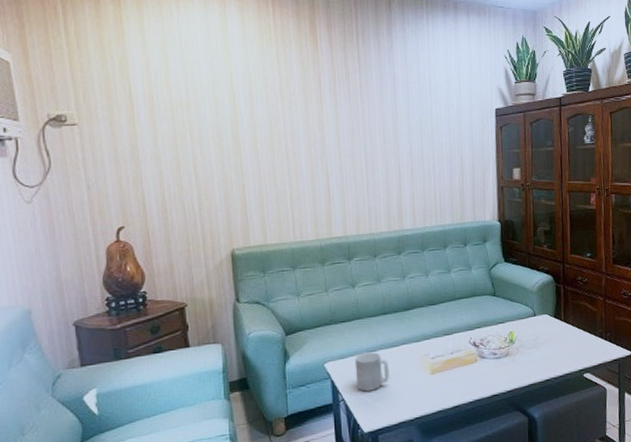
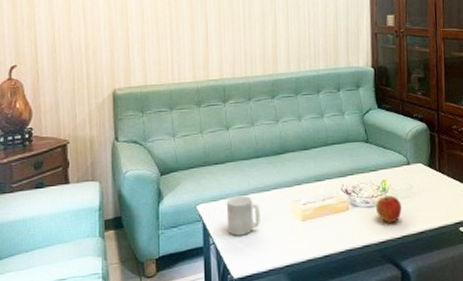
apple: none [503,345,529,373] -> present [375,194,402,224]

